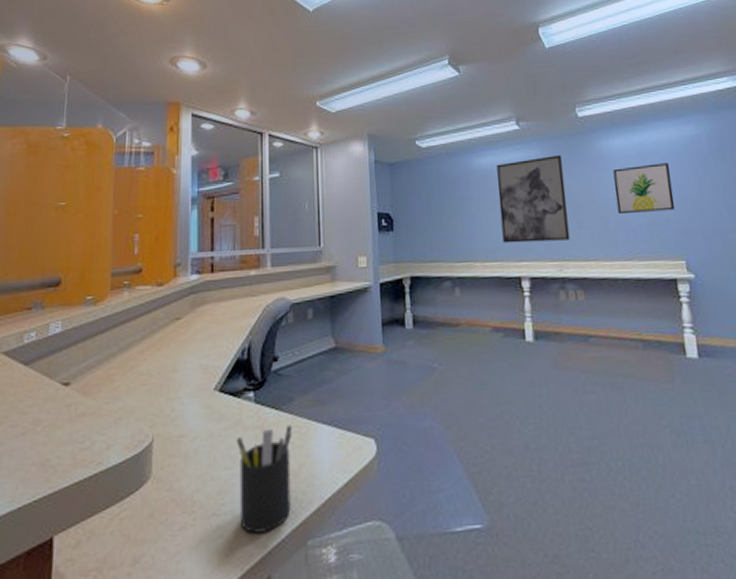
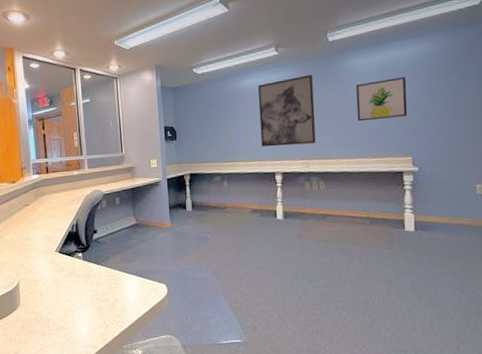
pen holder: present [236,425,292,534] -> none [72,275,111,340]

